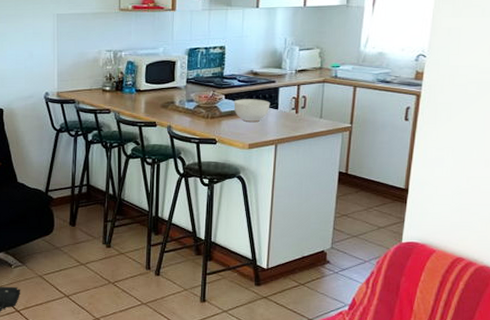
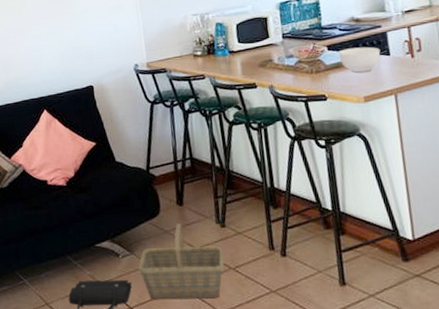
basket: none [28,242,106,307] -> present [138,223,225,300]

